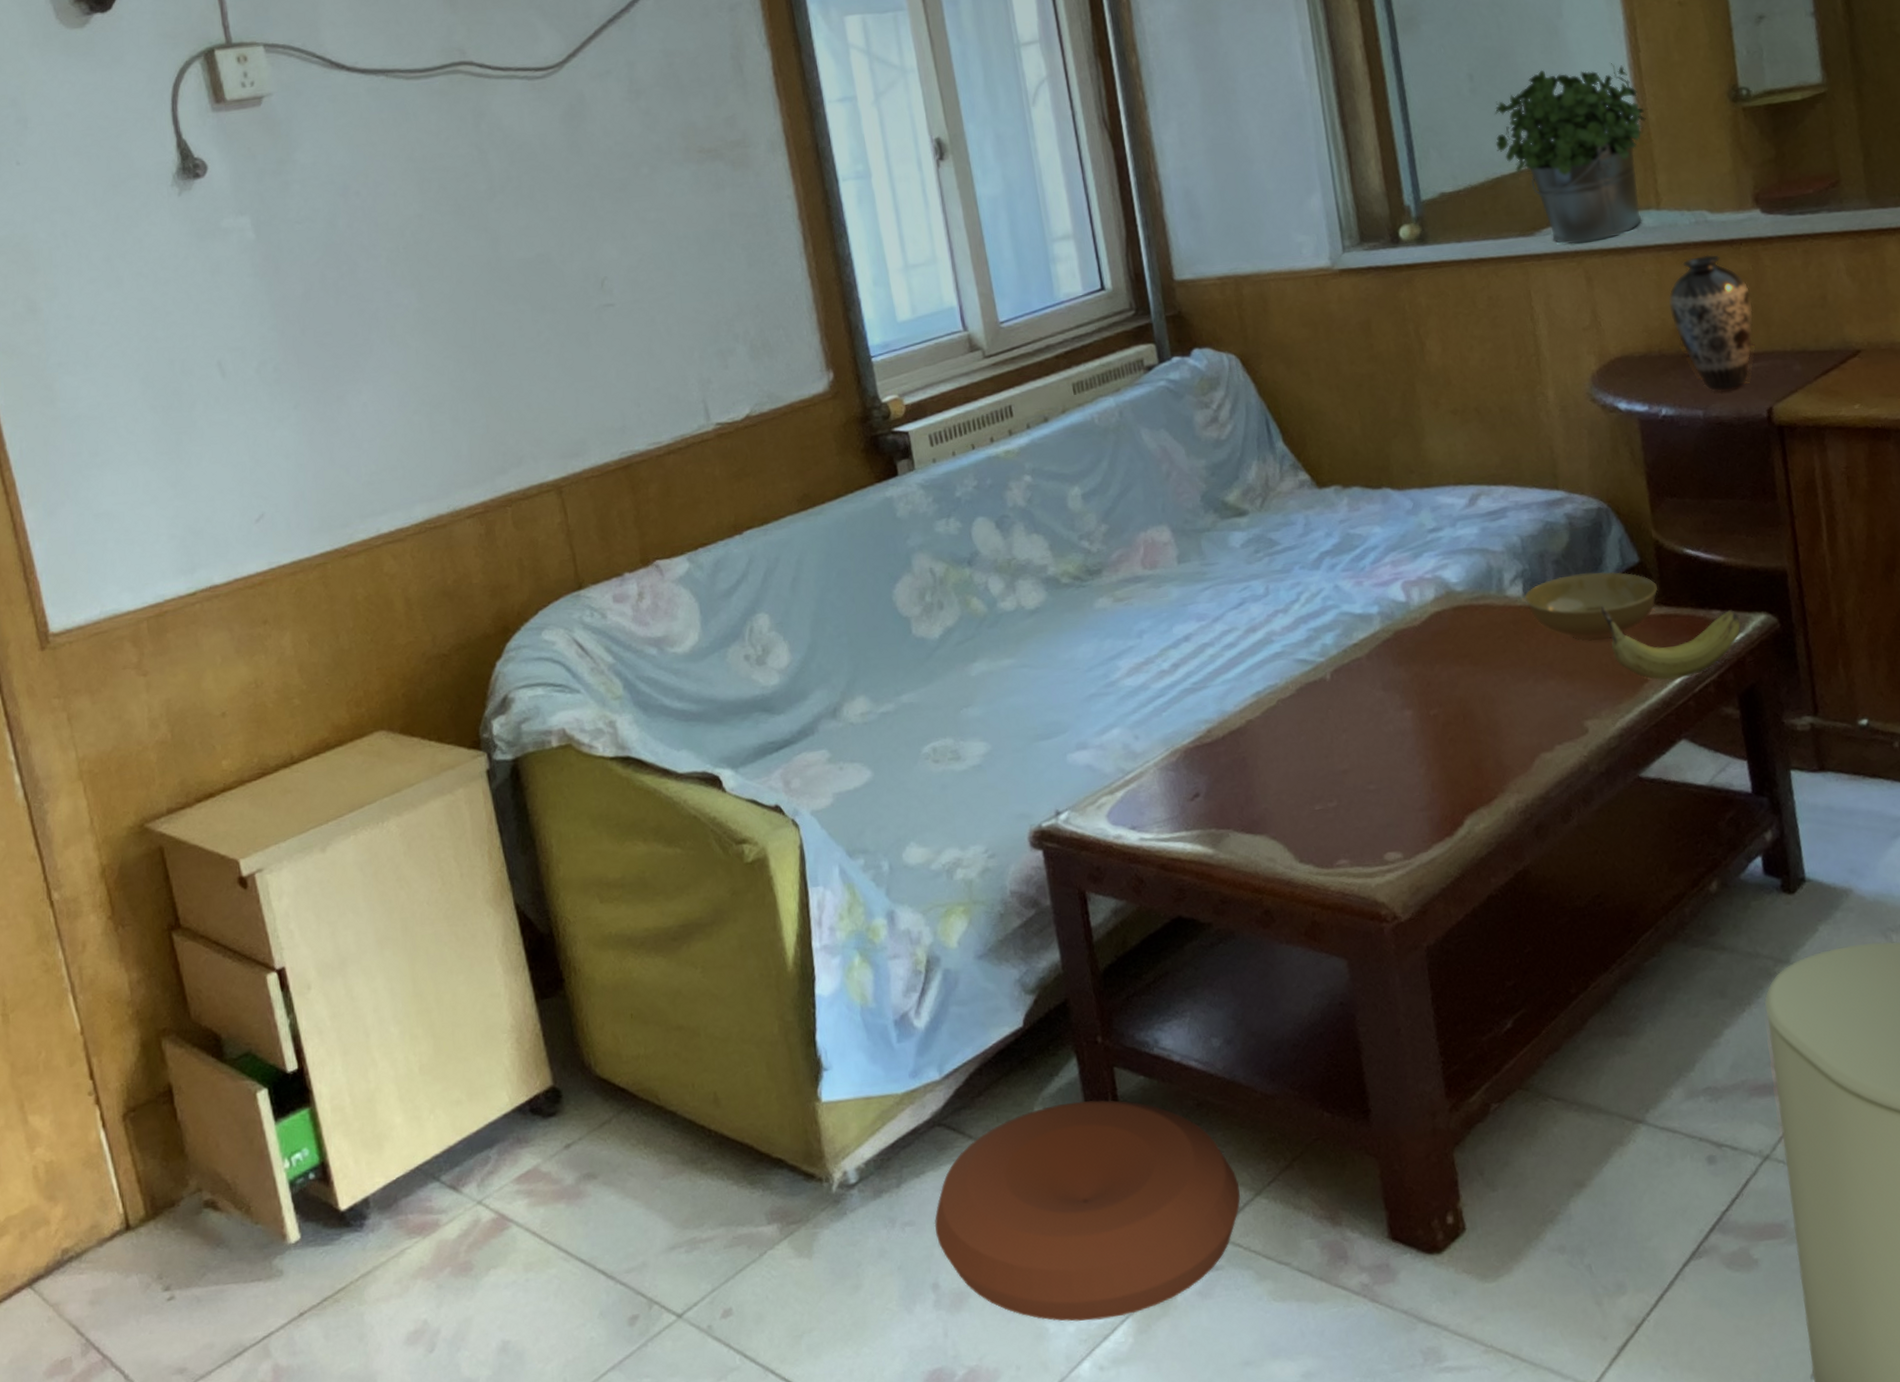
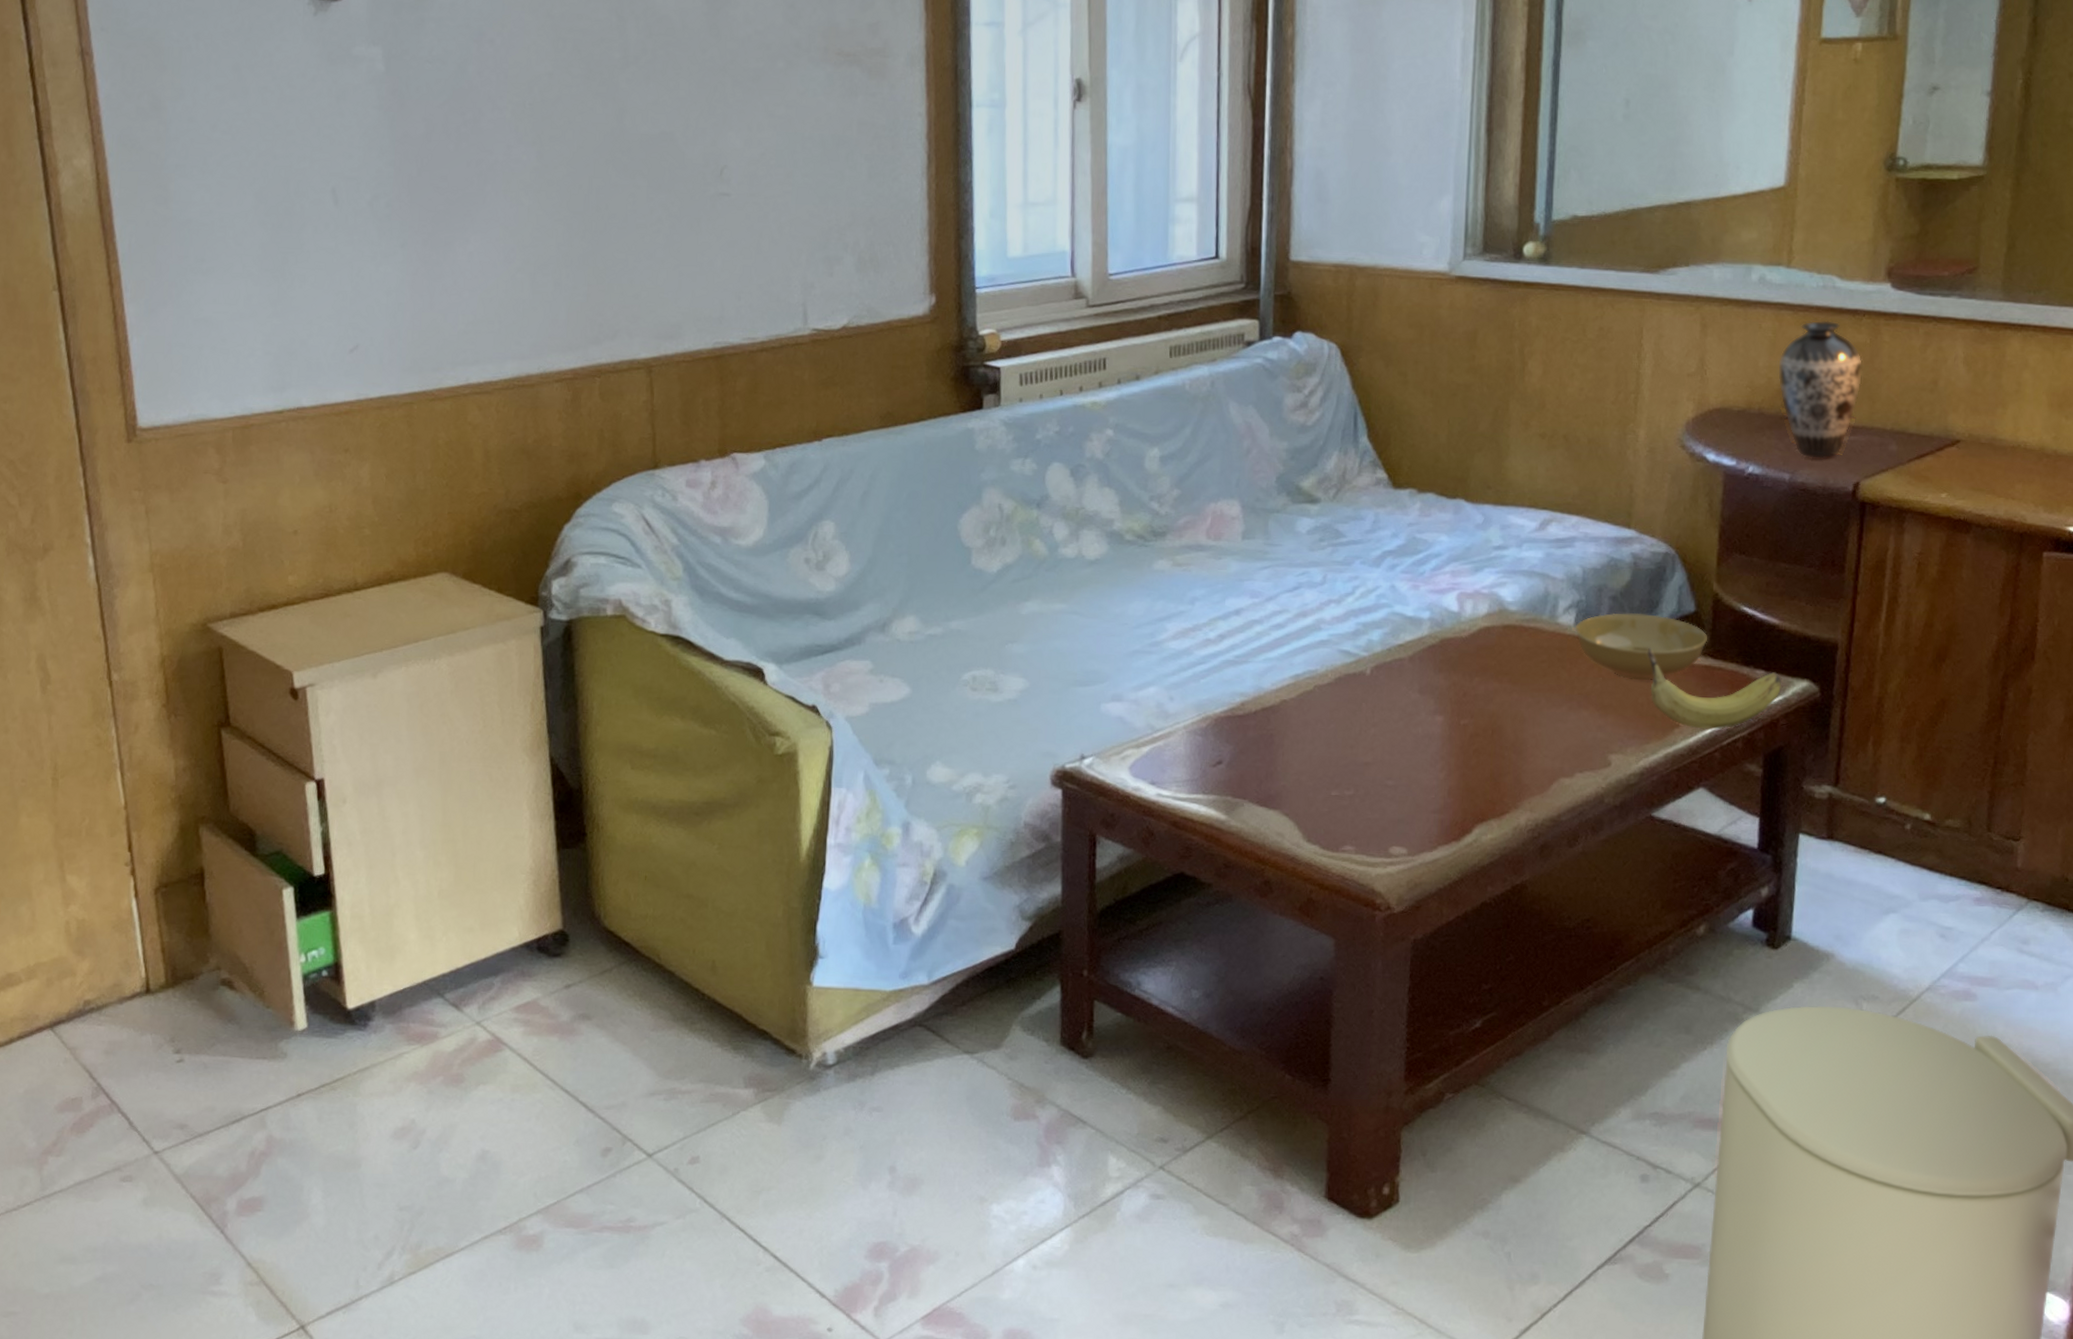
cushion: present [934,1099,1240,1321] -> none [900,1025,1194,1225]
potted plant: present [1494,62,1646,244] -> none [1638,106,1796,289]

